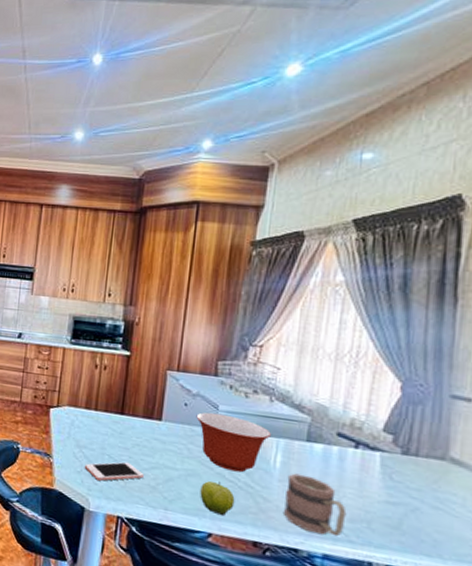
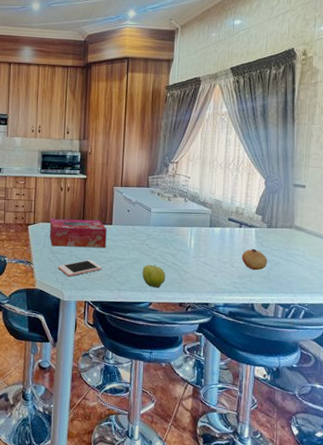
tissue box: none [76,403,154,450] -> present [49,218,107,248]
mixing bowl: present [196,412,271,473] -> none [136,214,187,255]
mug: present [282,473,347,537] -> none [197,250,237,291]
fruit: none [356,481,400,515] -> present [241,248,268,271]

